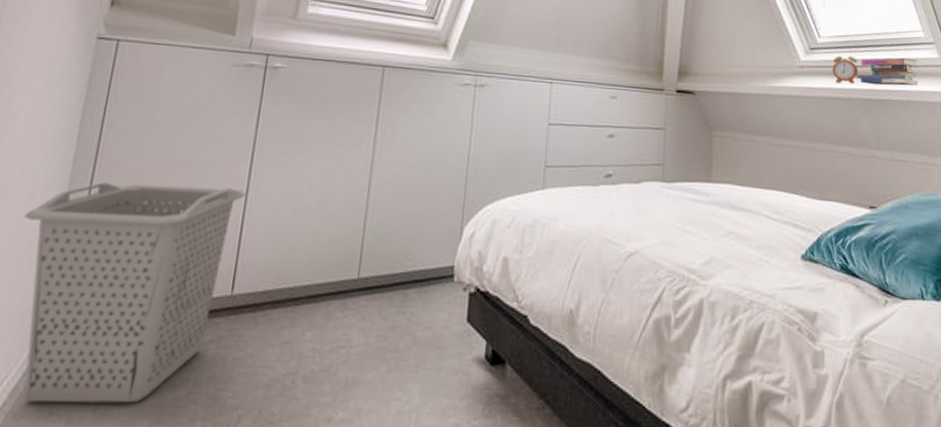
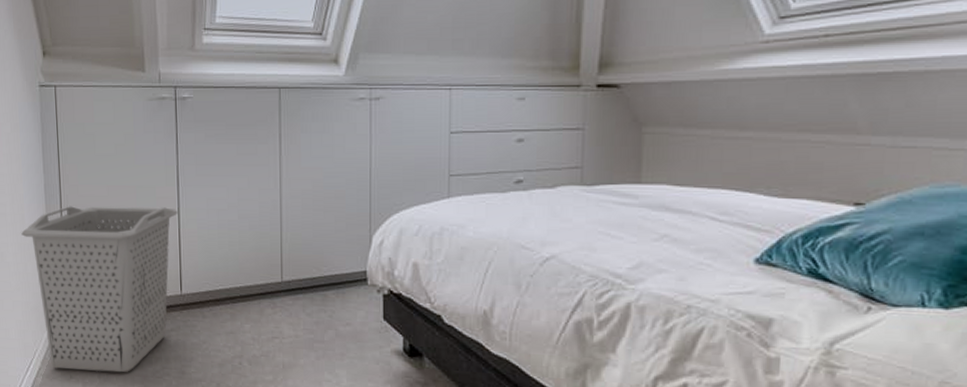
alarm clock: present [832,54,858,85] -> none [811,18,851,57]
books: present [856,57,919,86] -> none [846,14,949,55]

